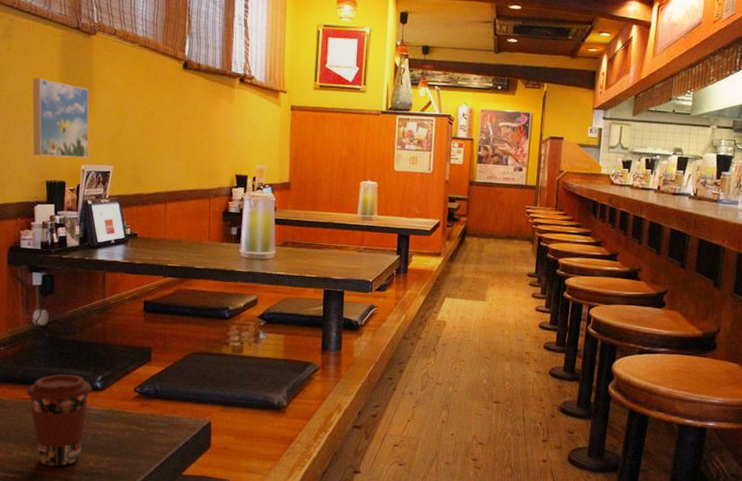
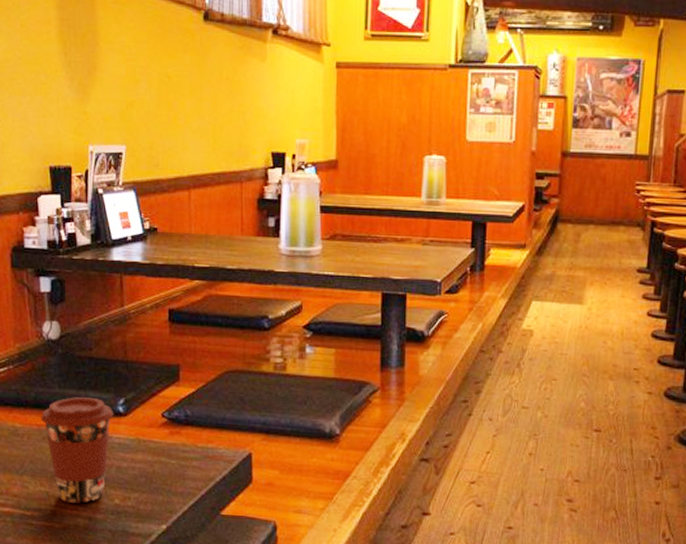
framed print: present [32,78,89,158] -> none [27,40,97,138]

